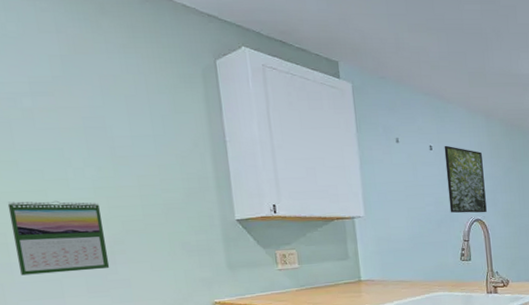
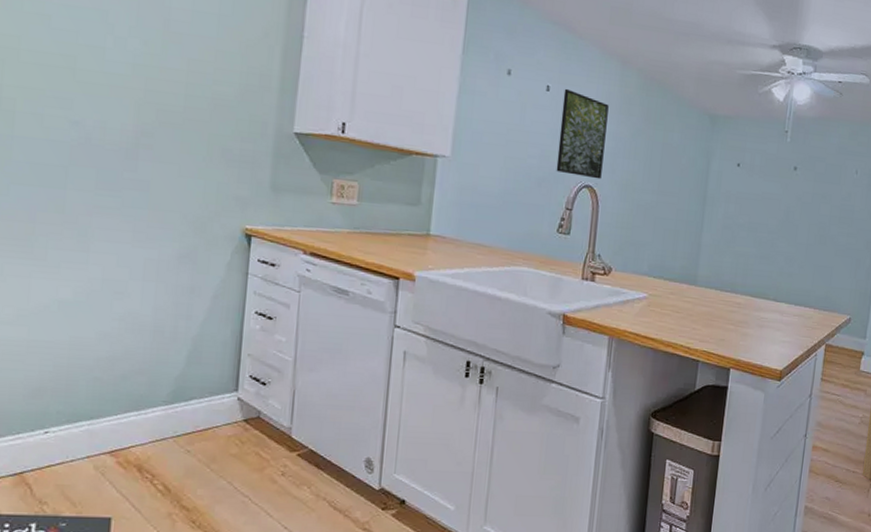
calendar: present [7,200,110,276] -> none [20,62,134,163]

